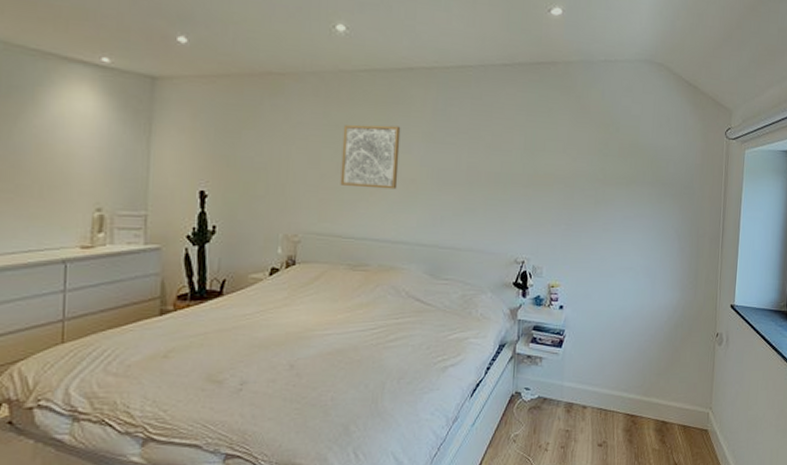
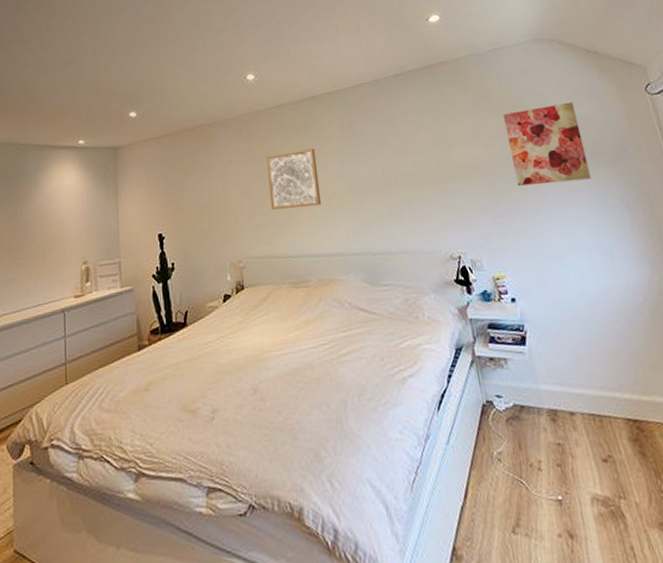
wall art: none [593,130,663,208] -> present [502,102,592,186]

